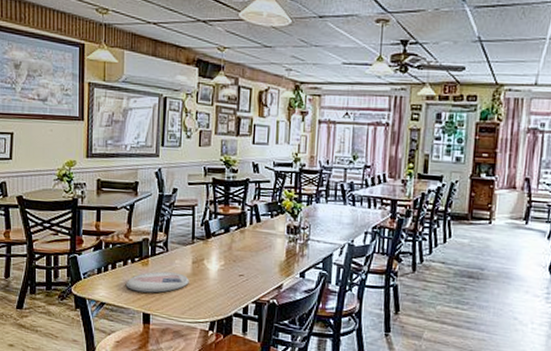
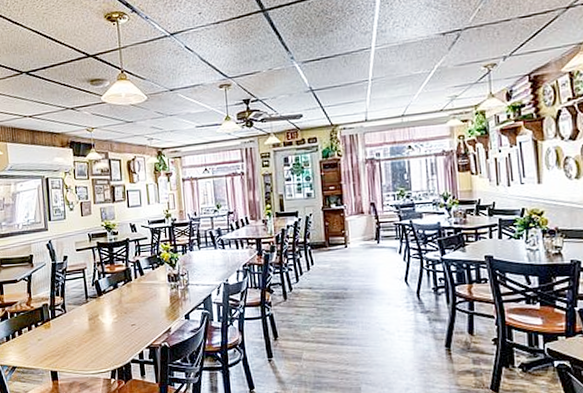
plate: present [125,271,189,293] -> none [32,330,88,353]

